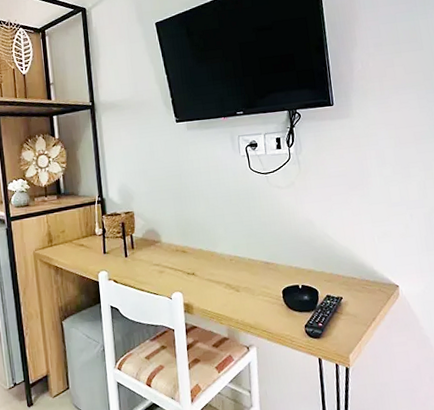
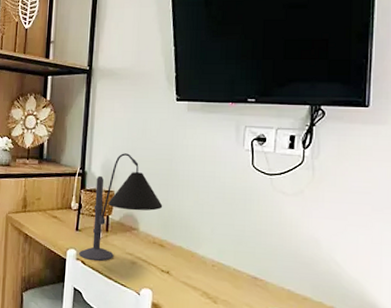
desk lamp: none [109,175,180,279] -> present [78,153,163,262]

